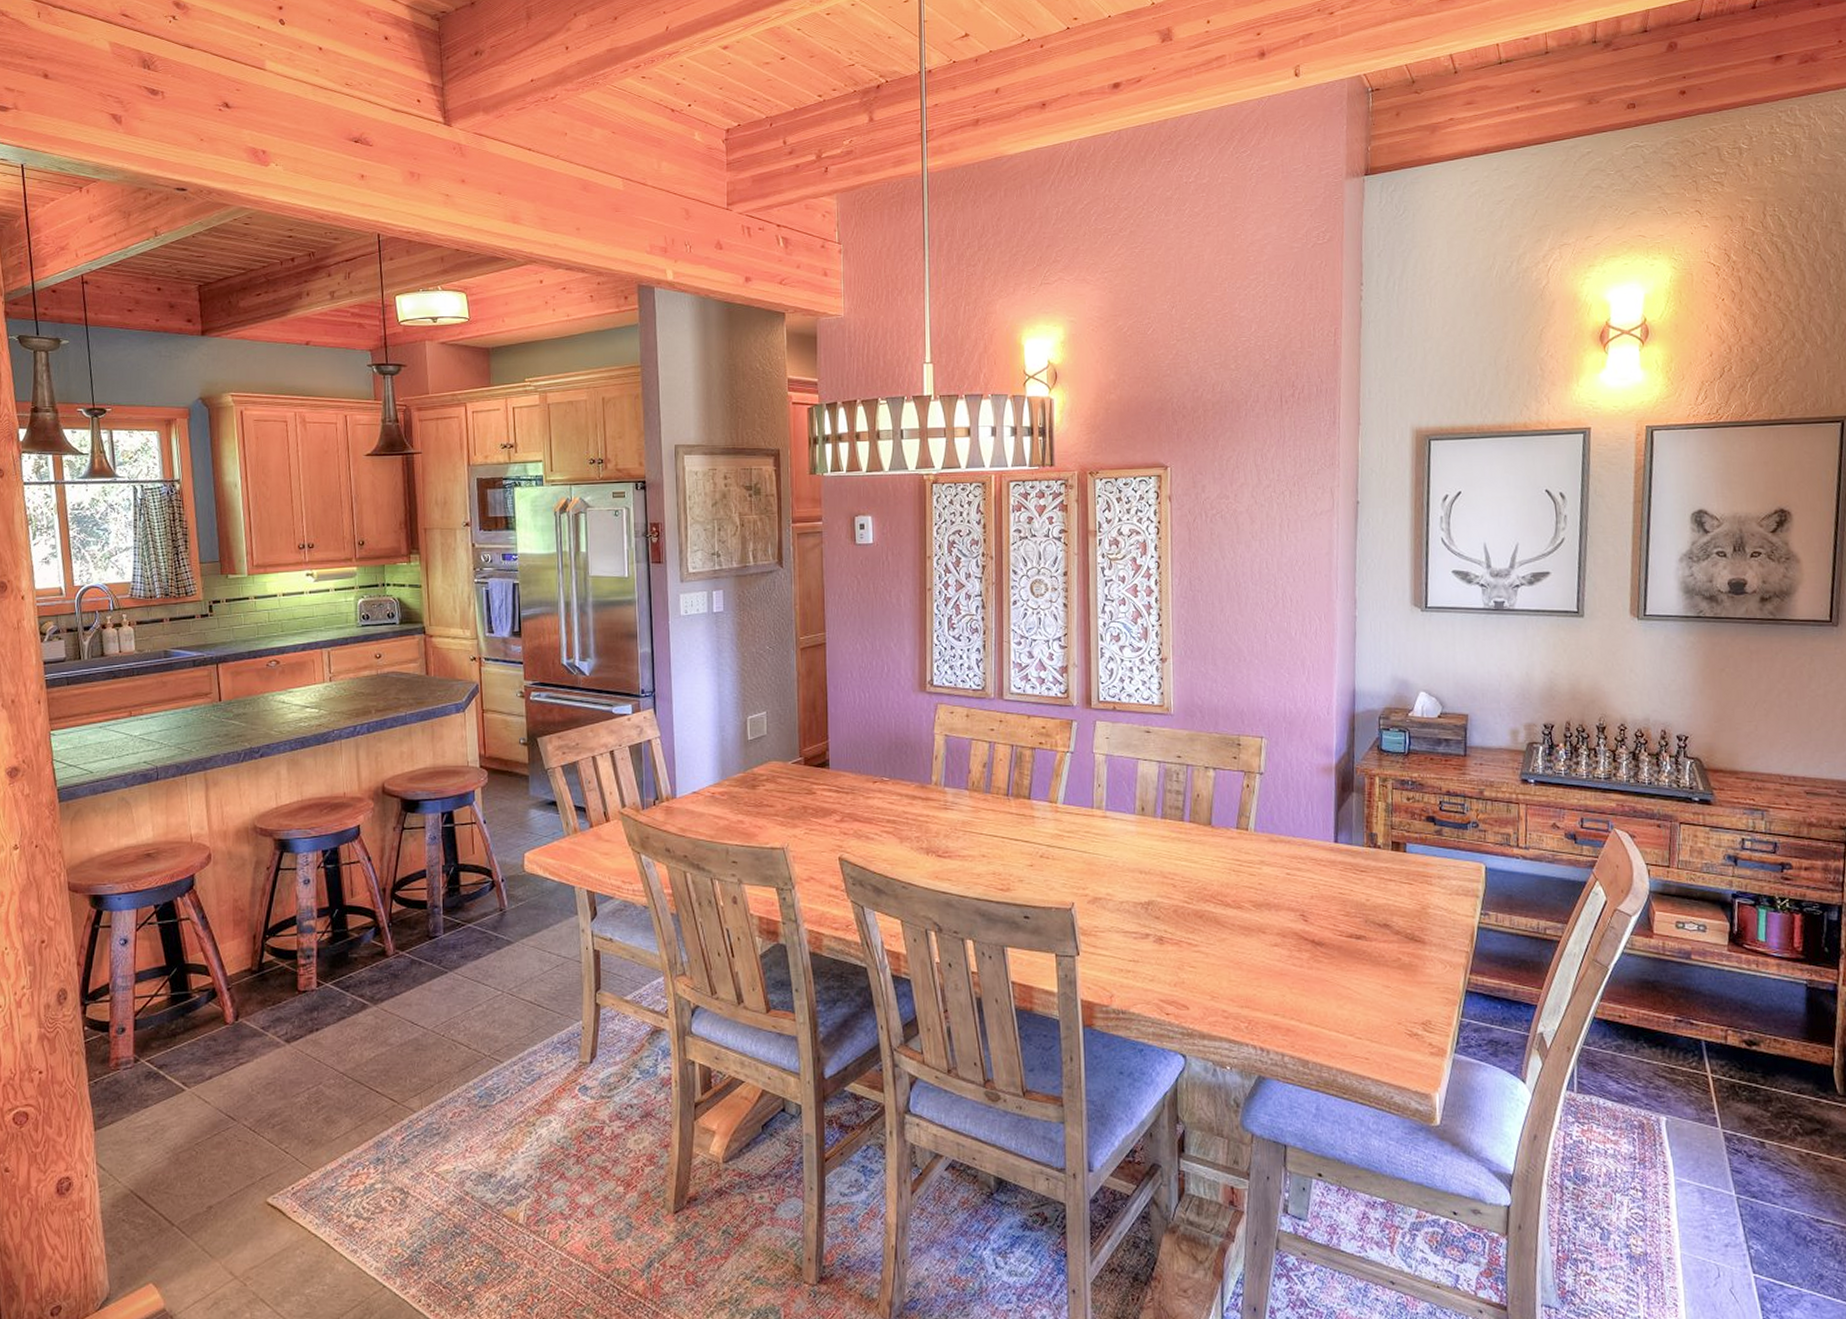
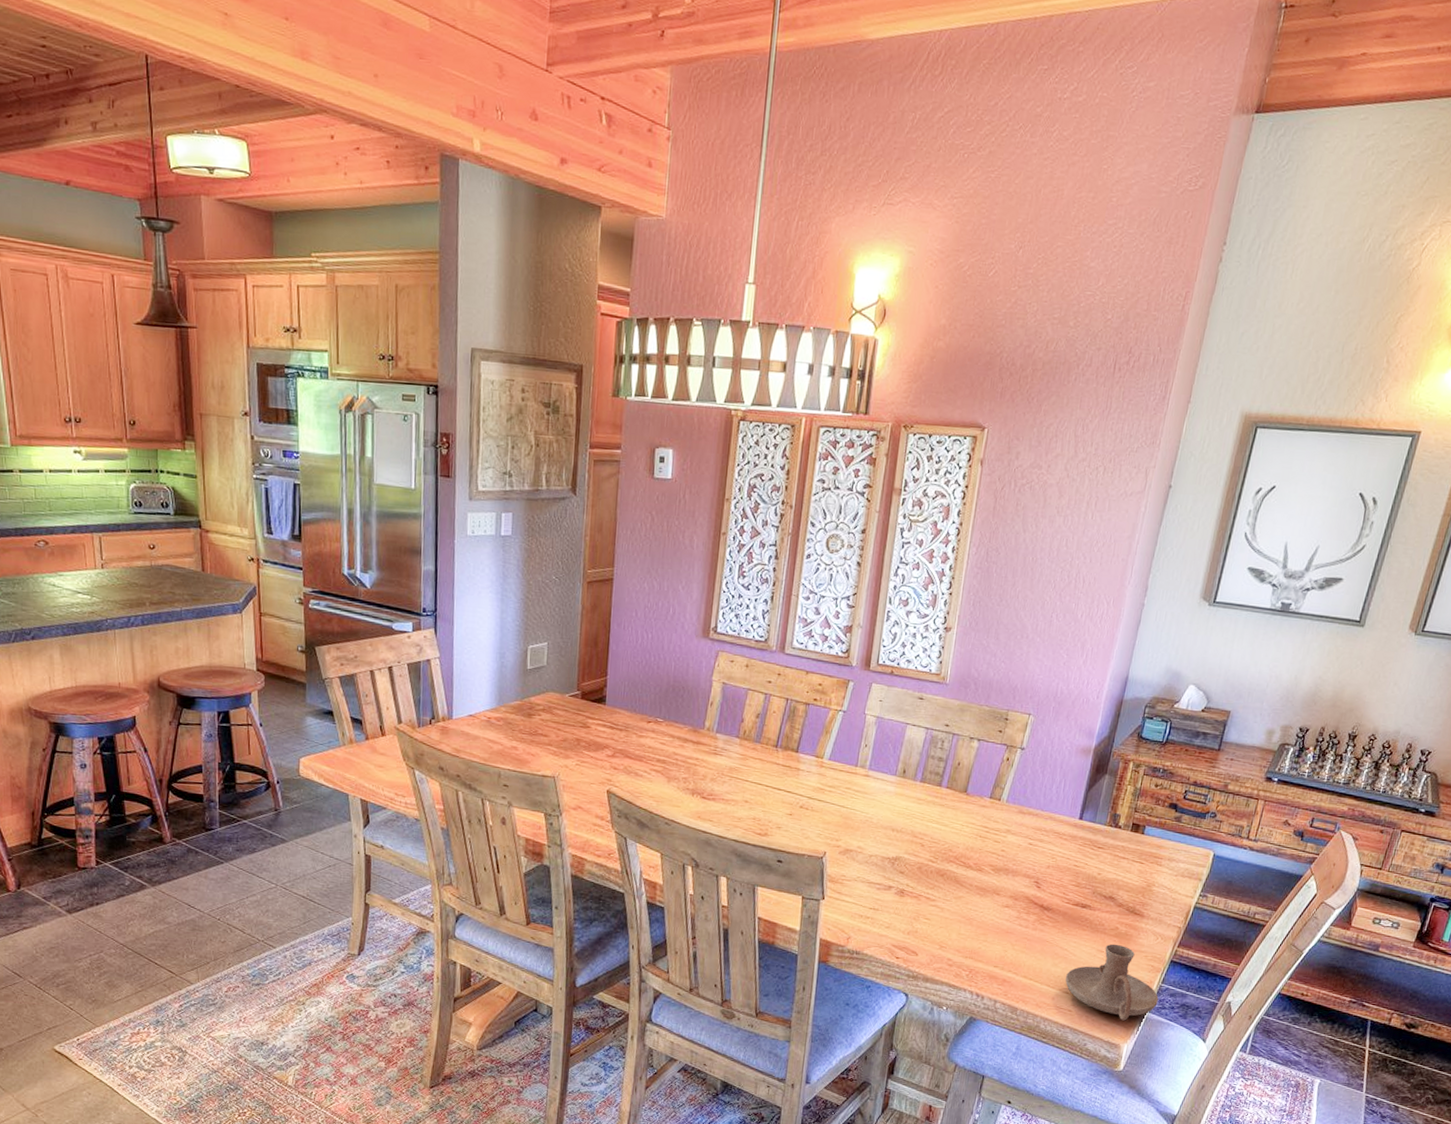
candle holder: none [1354,977,1462,1065] -> present [1065,943,1159,1021]

